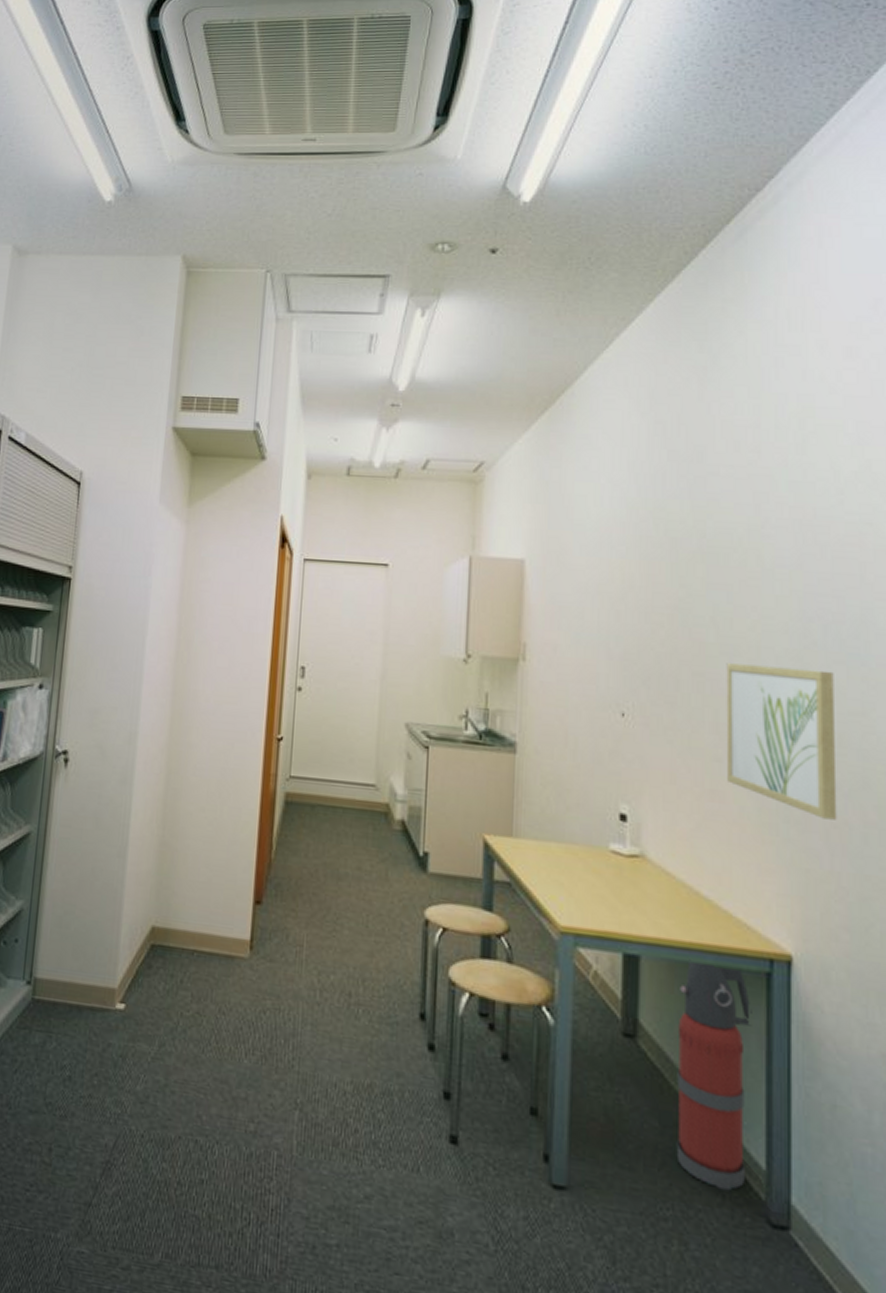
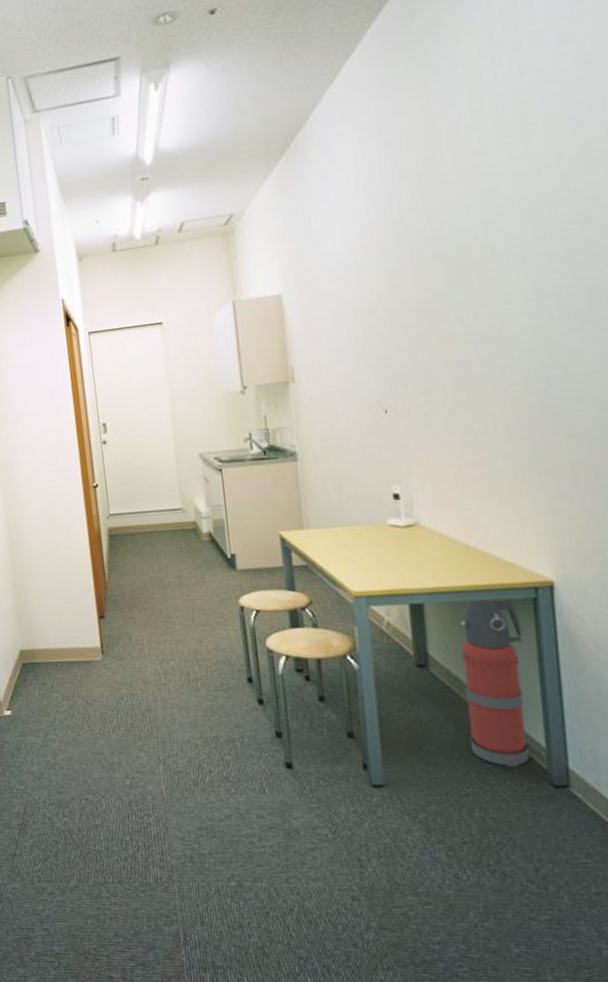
wall art: present [726,663,837,820] -> none [473,339,584,466]

